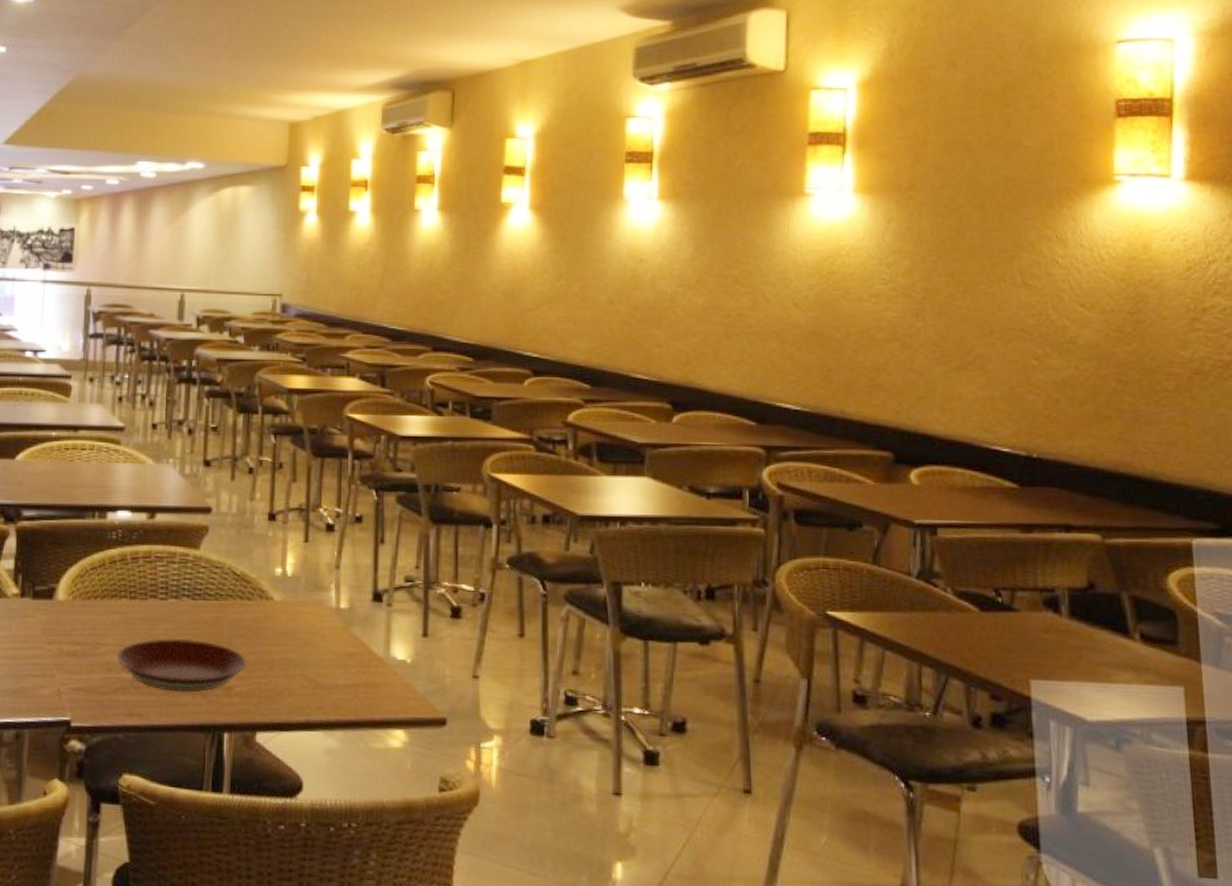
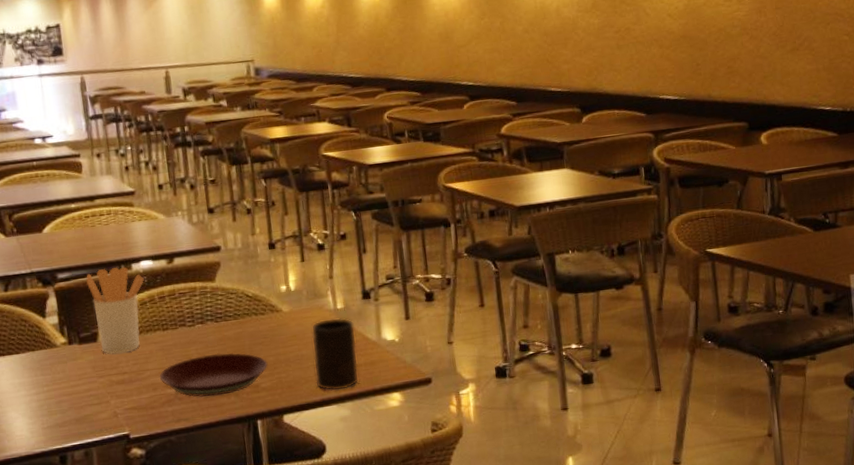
utensil holder: none [52,512,118,619] -> present [86,266,144,355]
cup: none [301,618,359,714] -> present [311,317,359,391]

